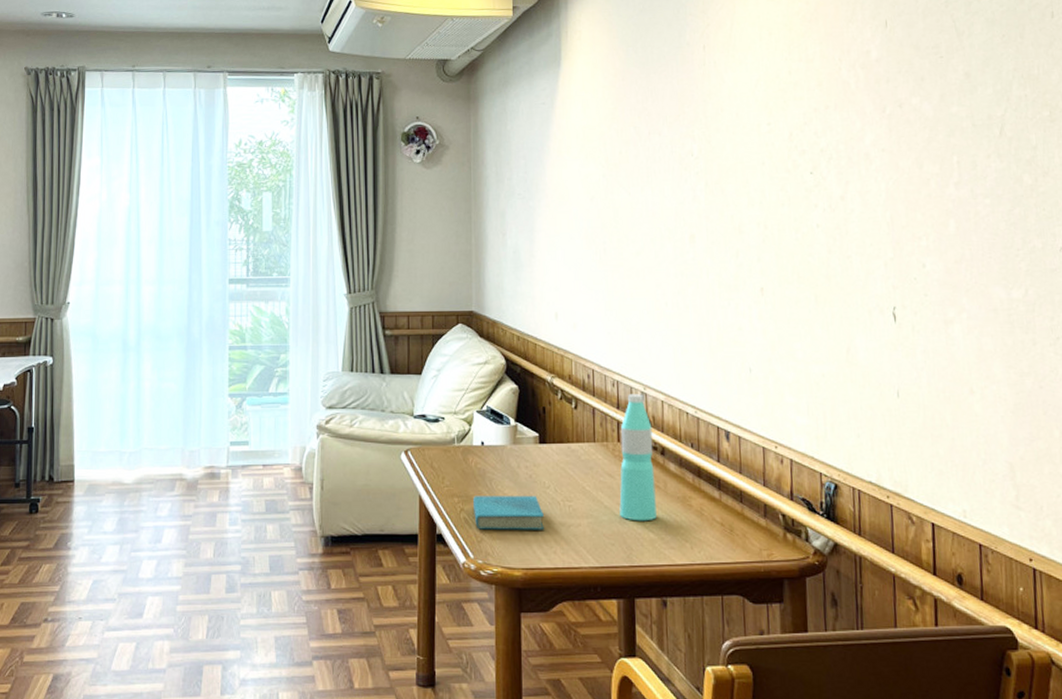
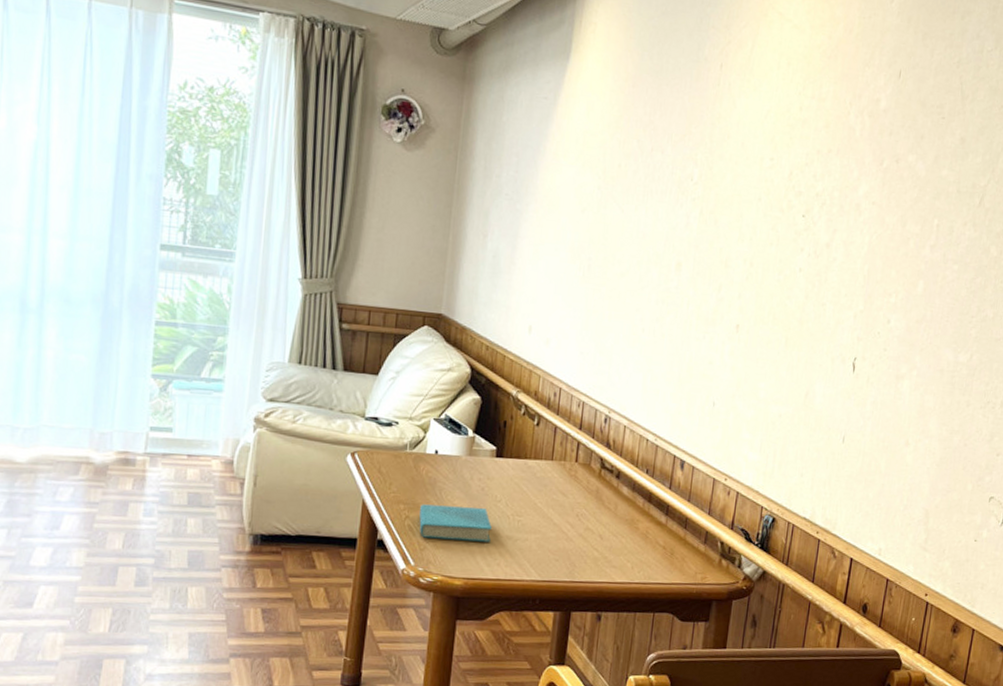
water bottle: present [619,394,657,521] -> none [568,416,612,540]

